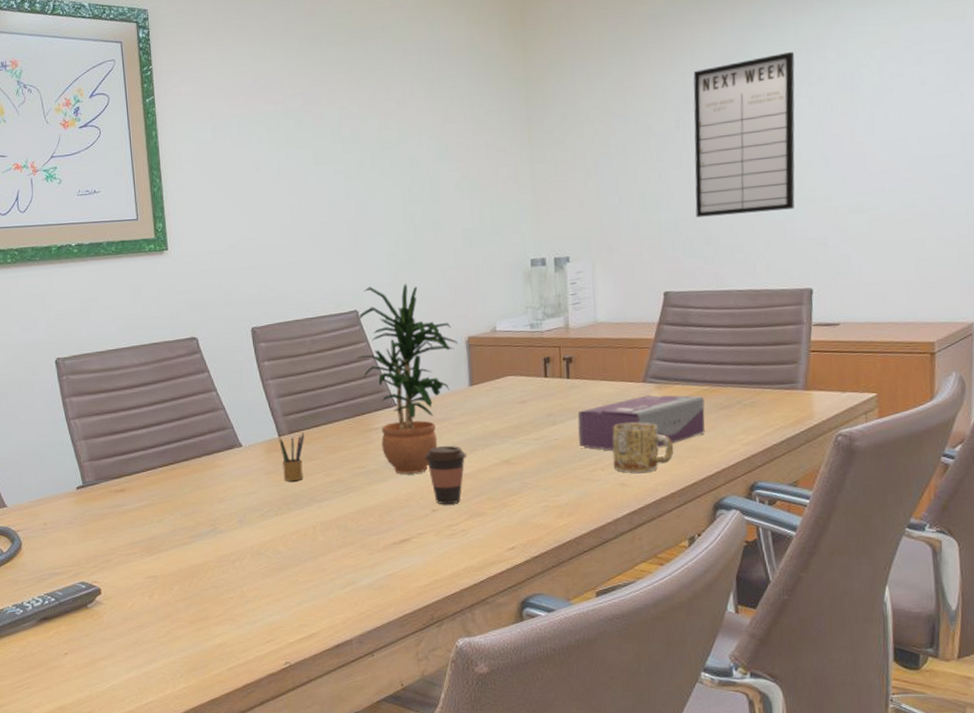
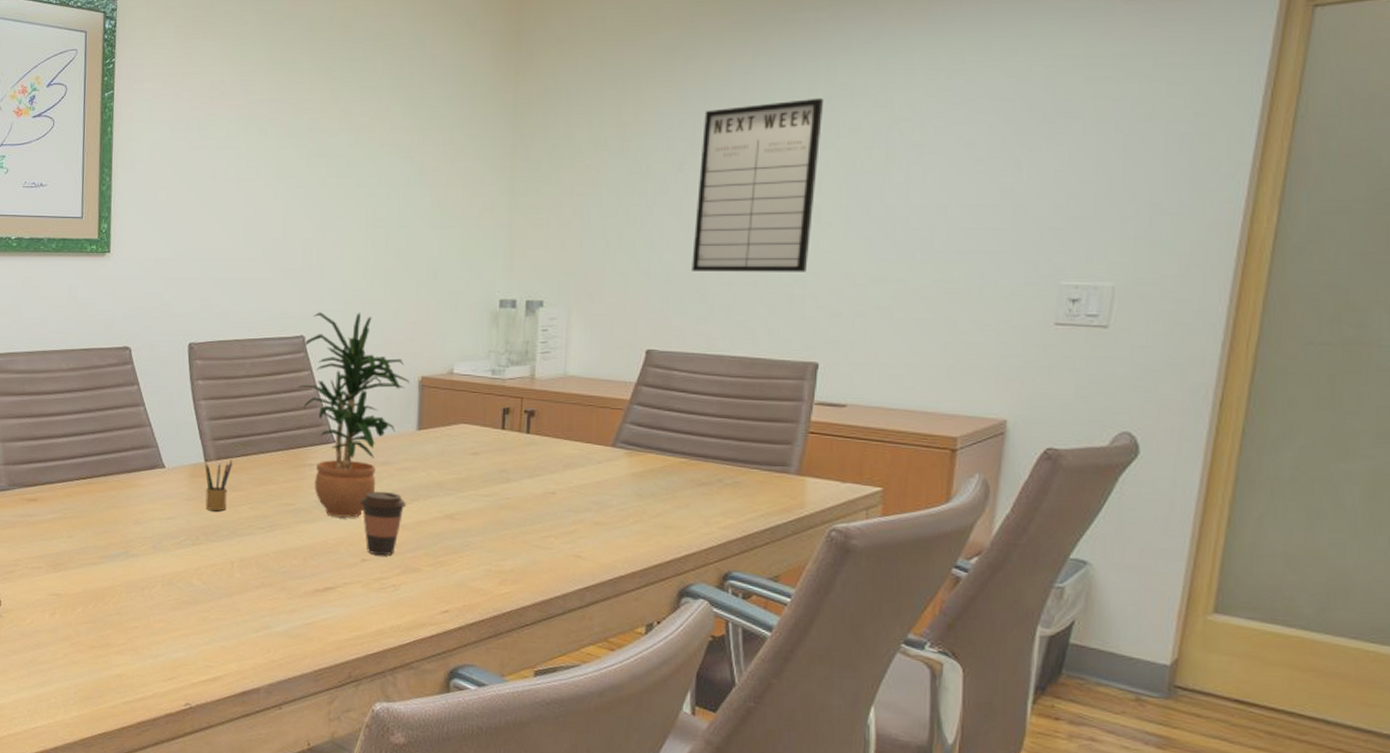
tissue box: present [577,395,705,450] -> none [533,461,680,520]
mug: present [612,422,674,473] -> none [569,489,640,546]

